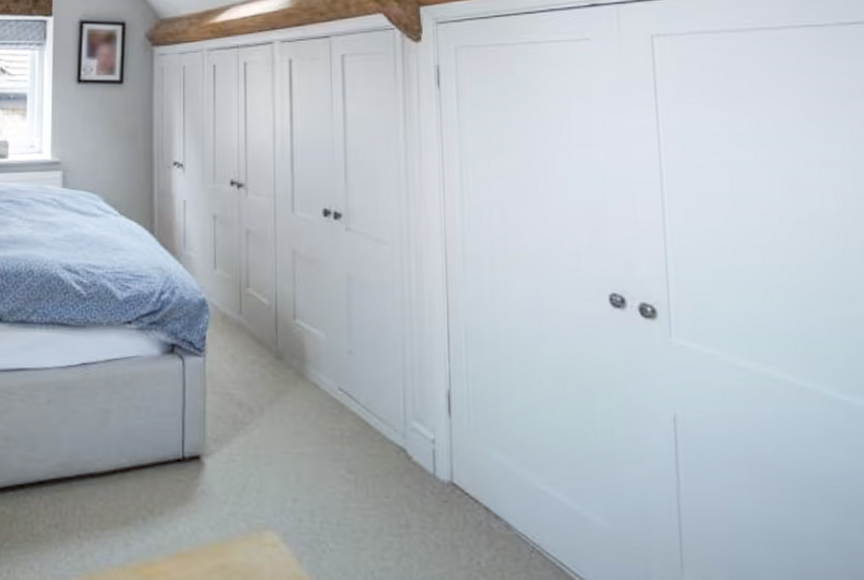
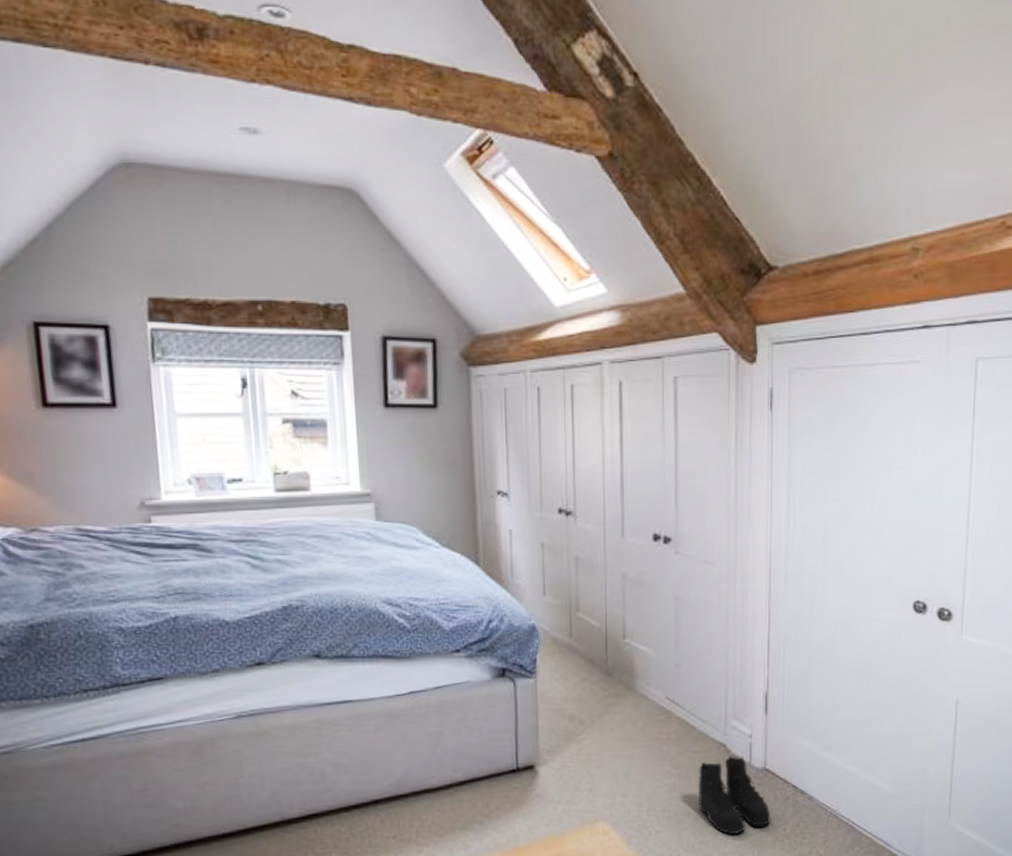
boots: none [376,464,462,563] -> present [698,756,771,834]

